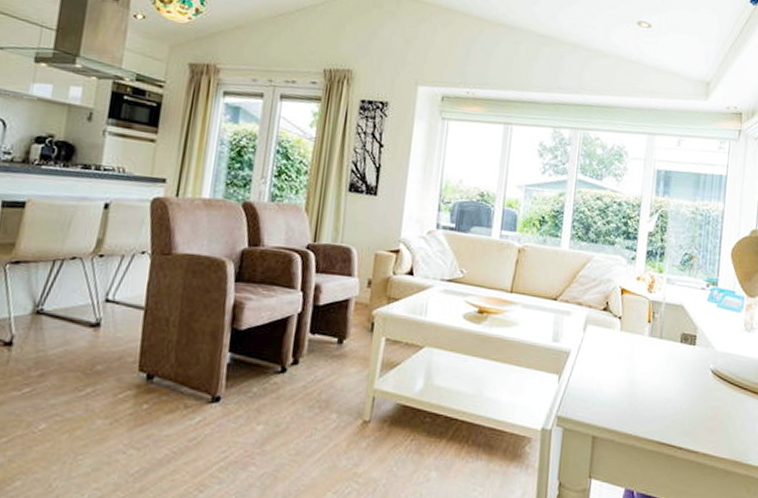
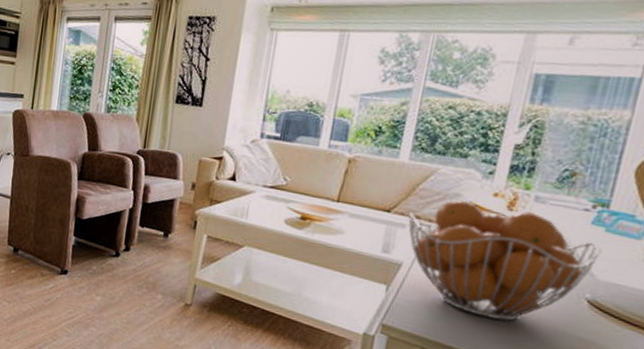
fruit basket: none [572,285,717,398] -> present [408,199,602,321]

